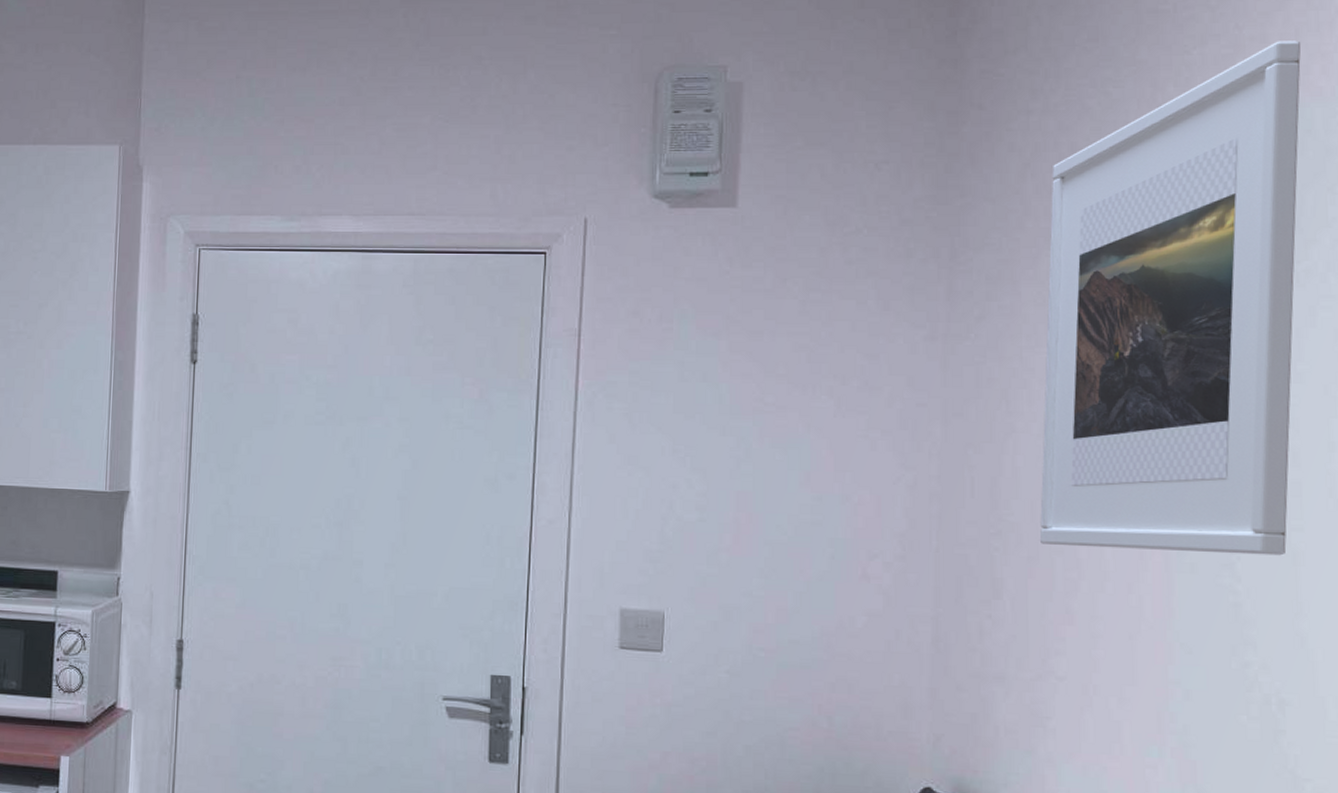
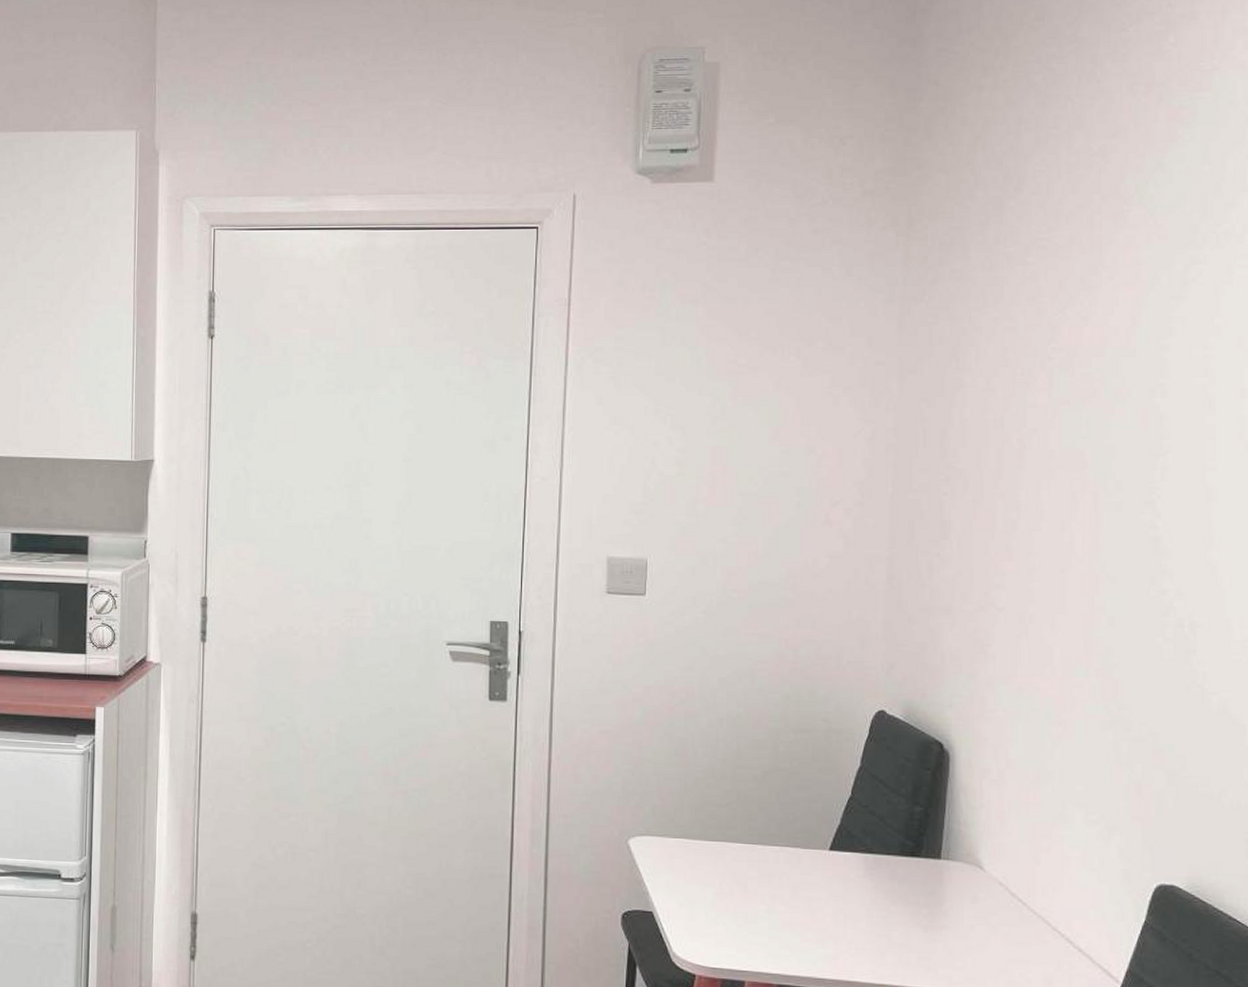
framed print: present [1039,40,1302,556] -> none [983,17,1227,493]

